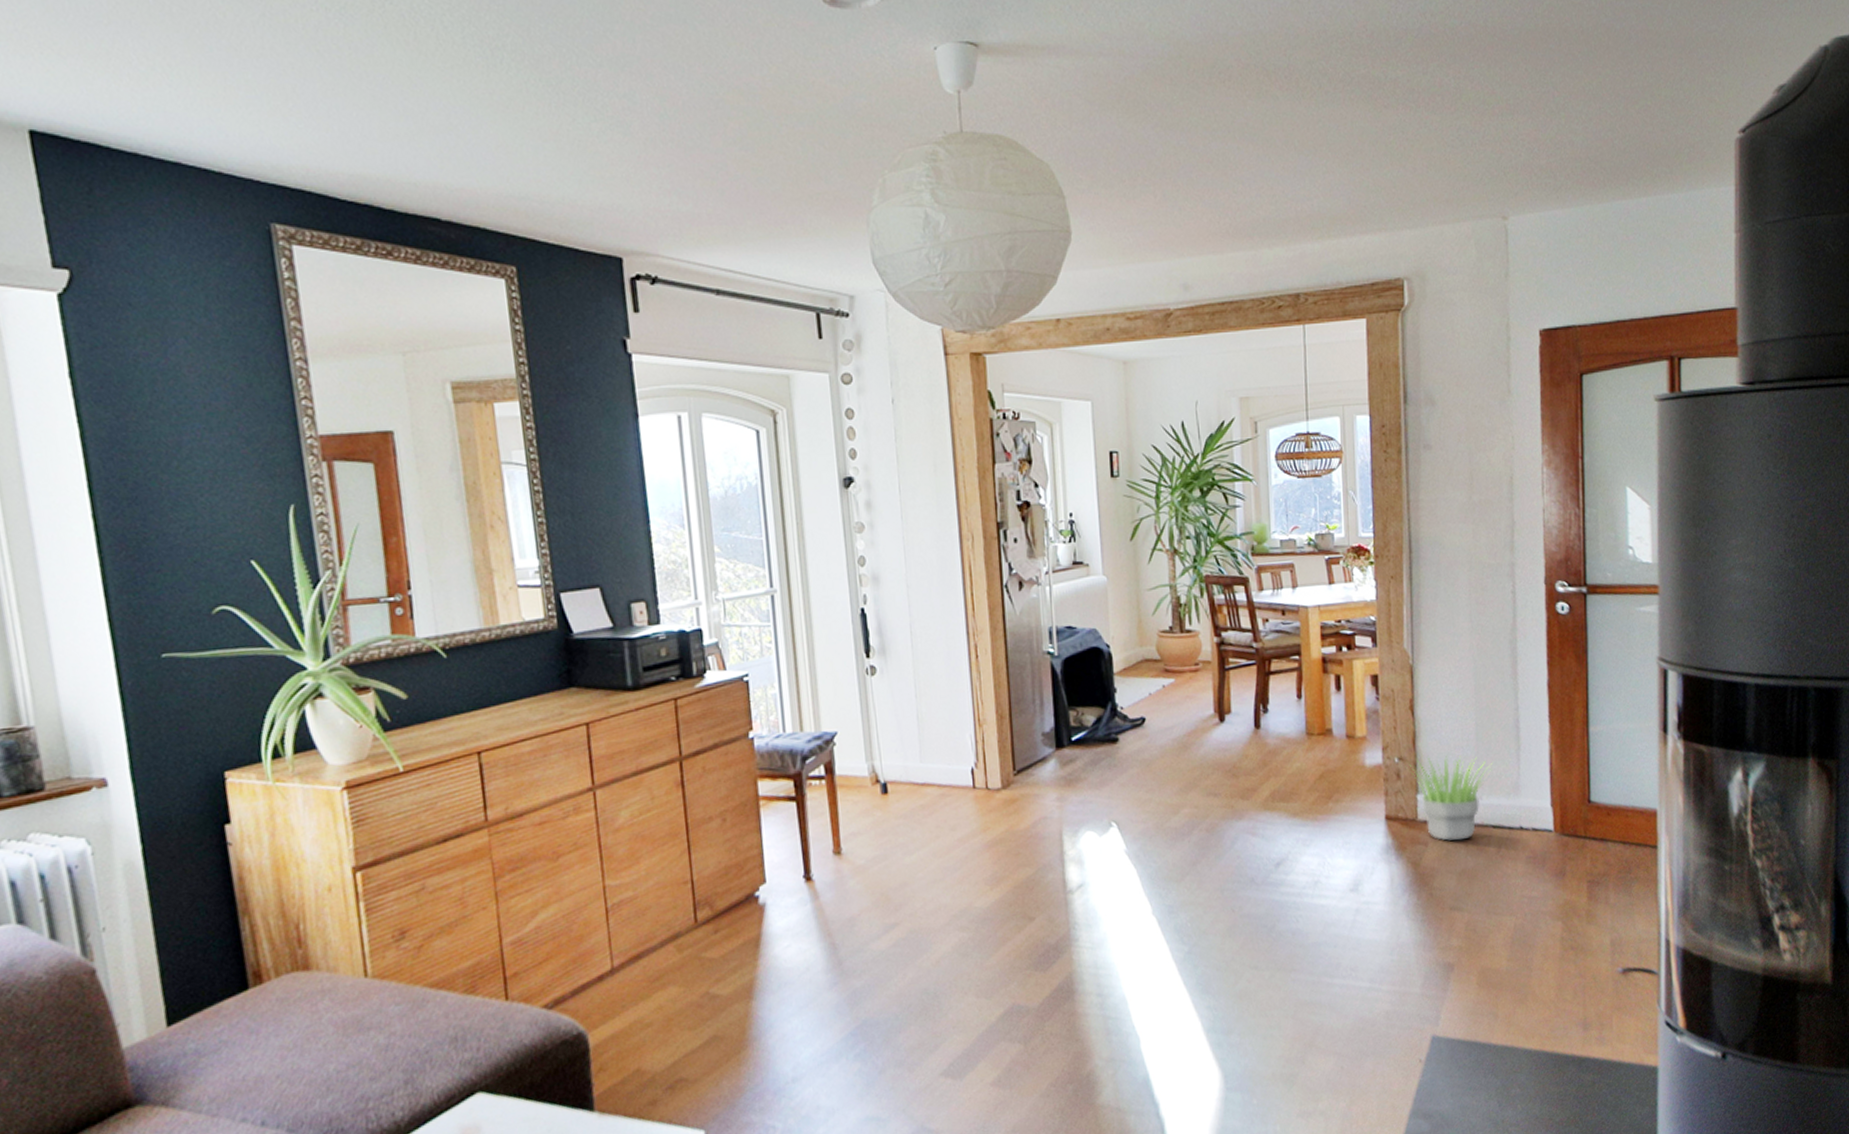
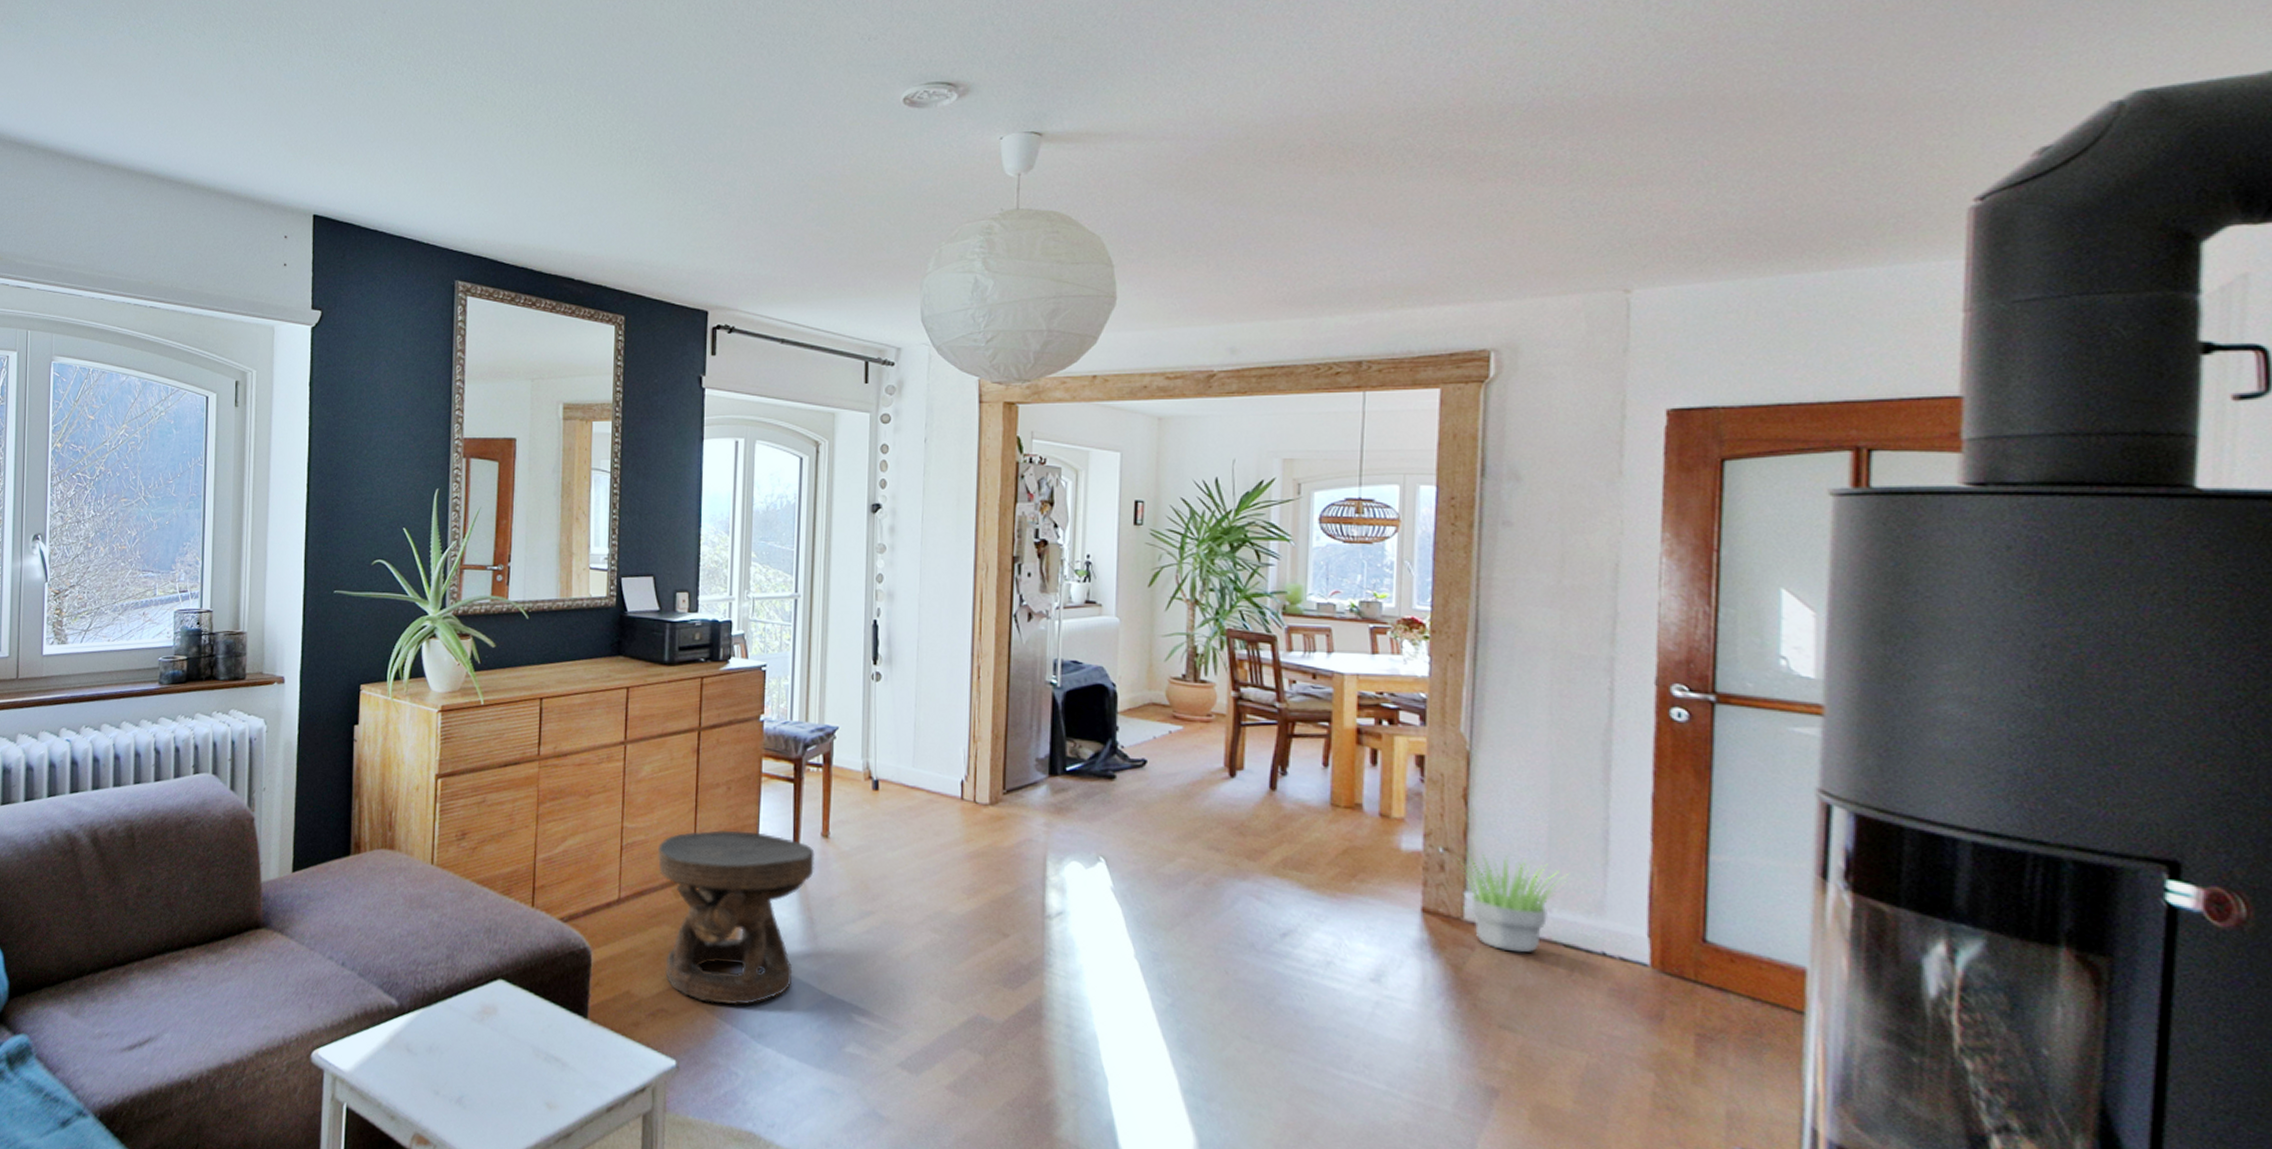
side table: none [650,862,830,1061] -> present [657,830,815,1005]

